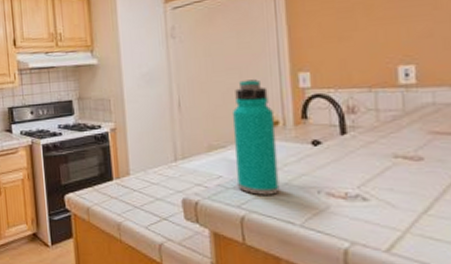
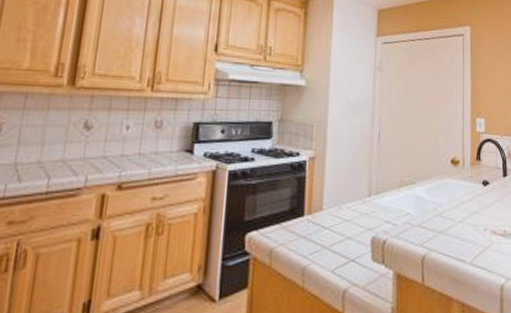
water bottle: present [231,79,280,195] -> none [422,120,457,233]

